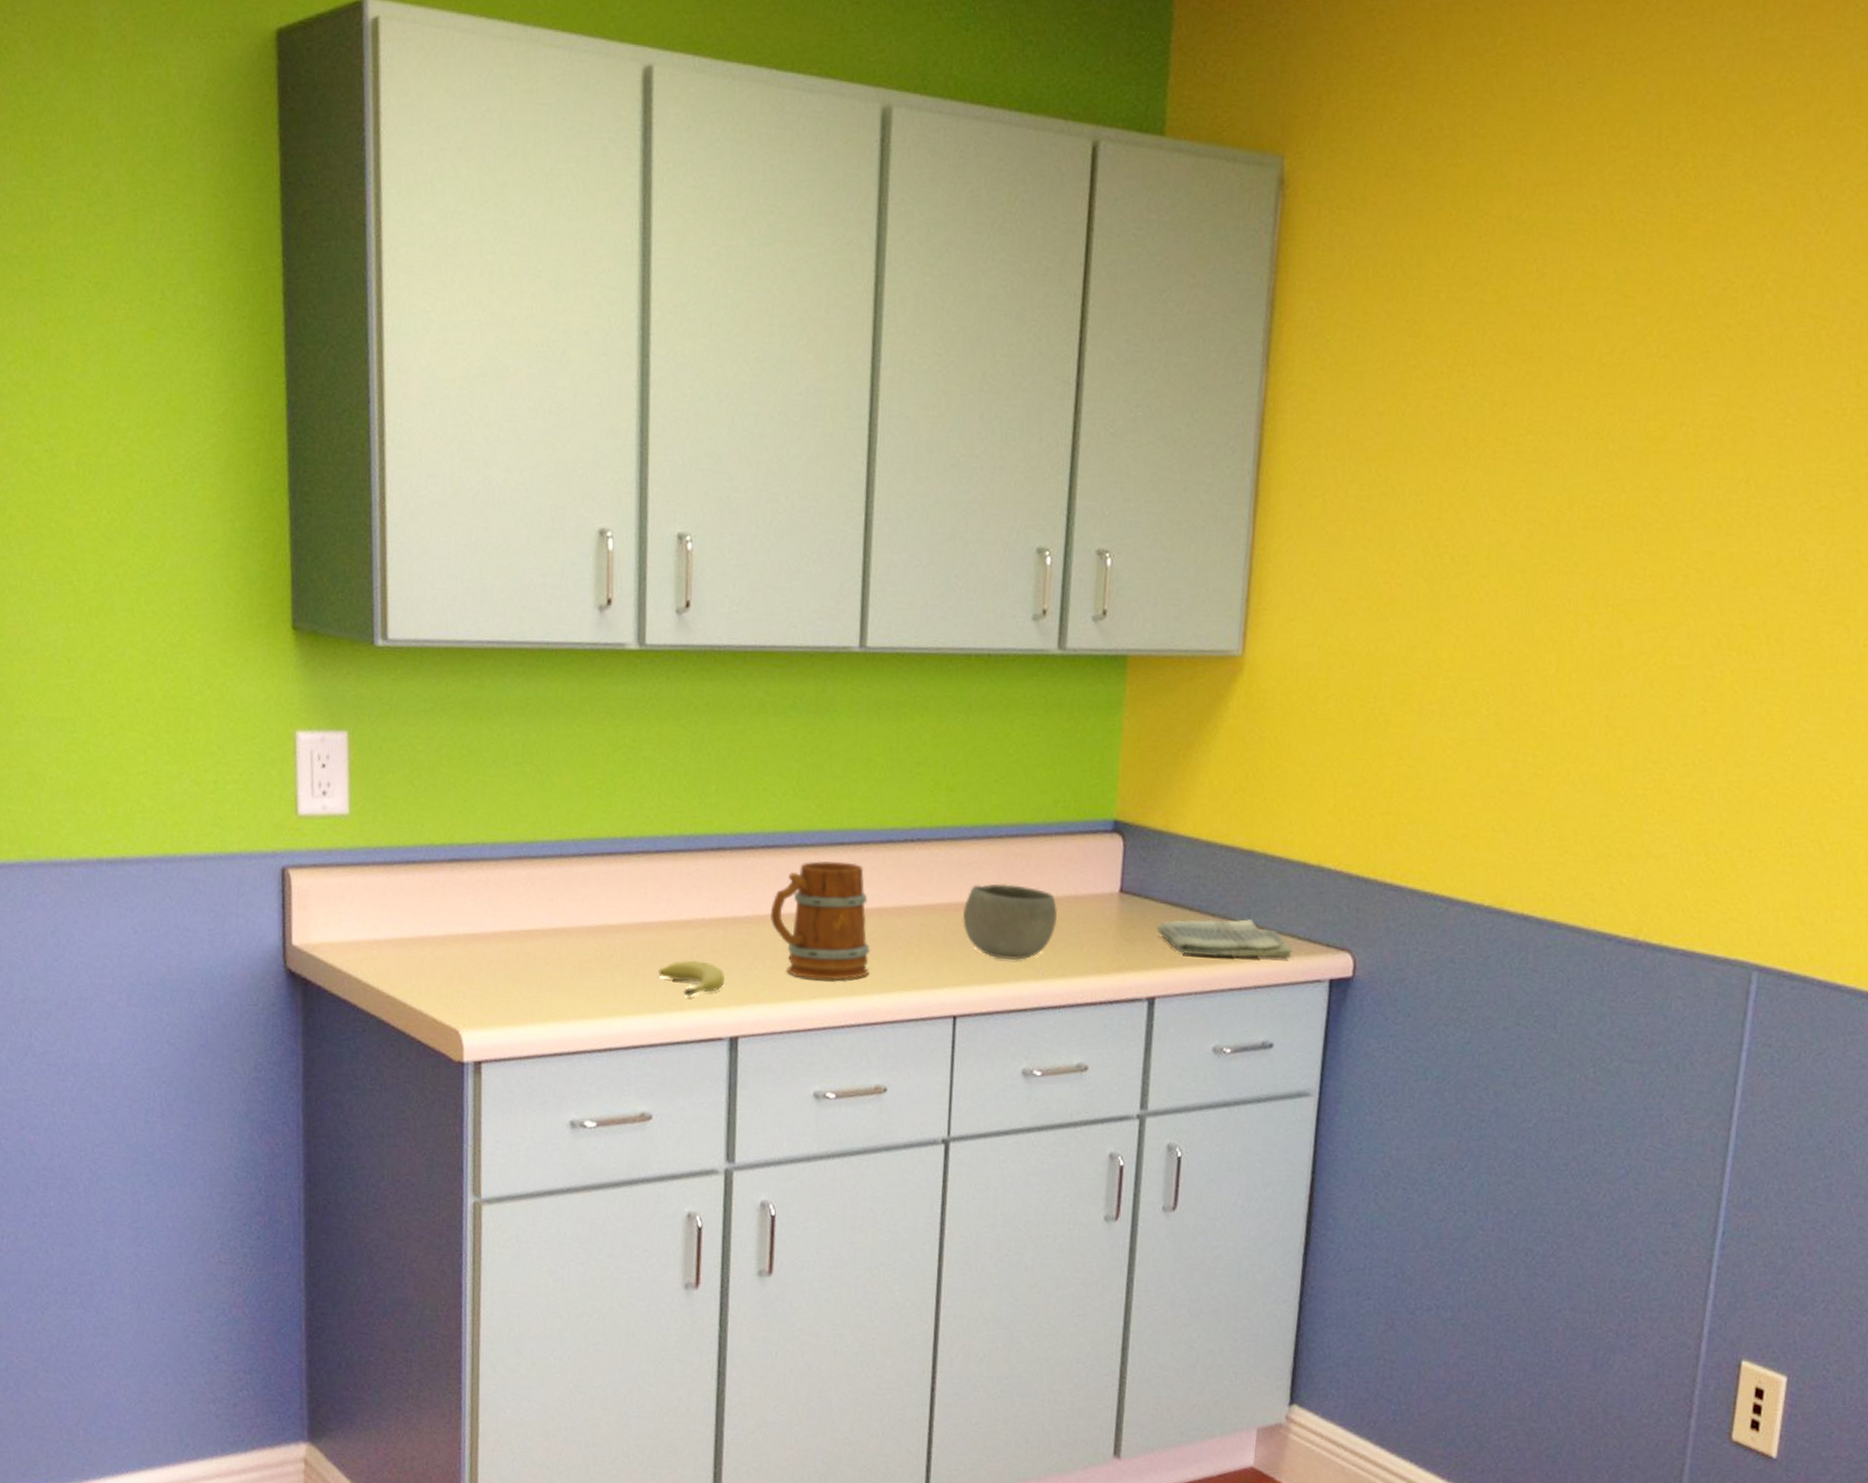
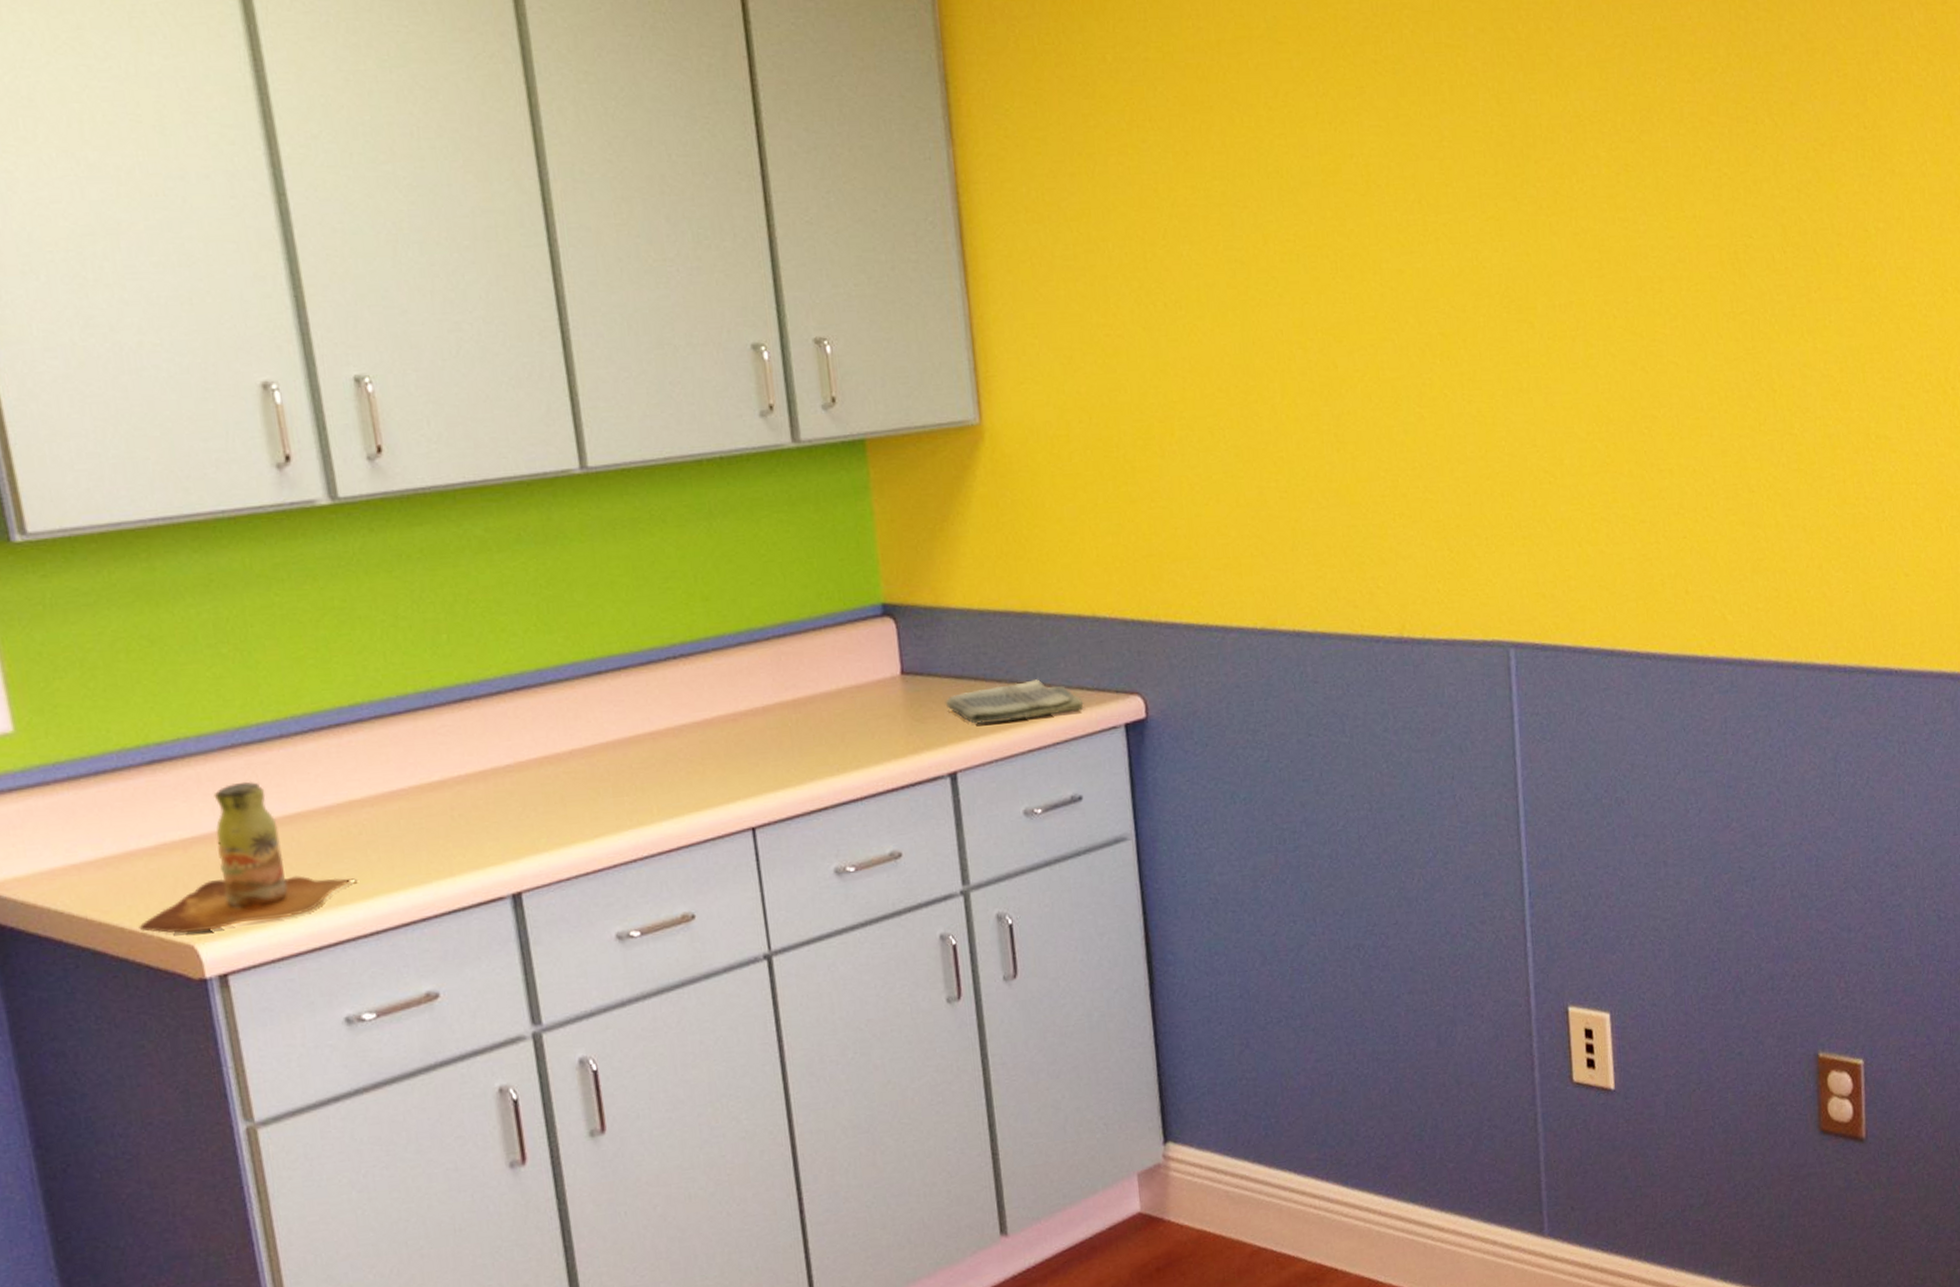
bottle: none [418,891,602,1021] -> present [139,781,358,933]
fruit: present [658,960,725,997] -> none [418,820,495,861]
mug: present [771,861,871,980] -> none [533,690,654,818]
bowl: present [963,883,1058,961] -> none [742,684,843,763]

